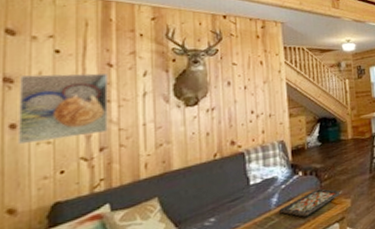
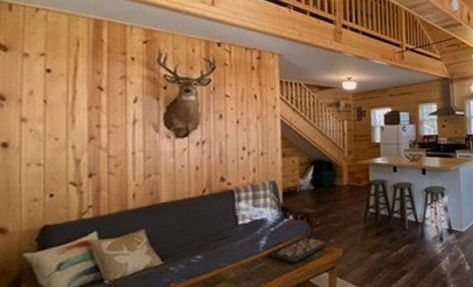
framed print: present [17,73,108,145] -> none [8,92,98,165]

